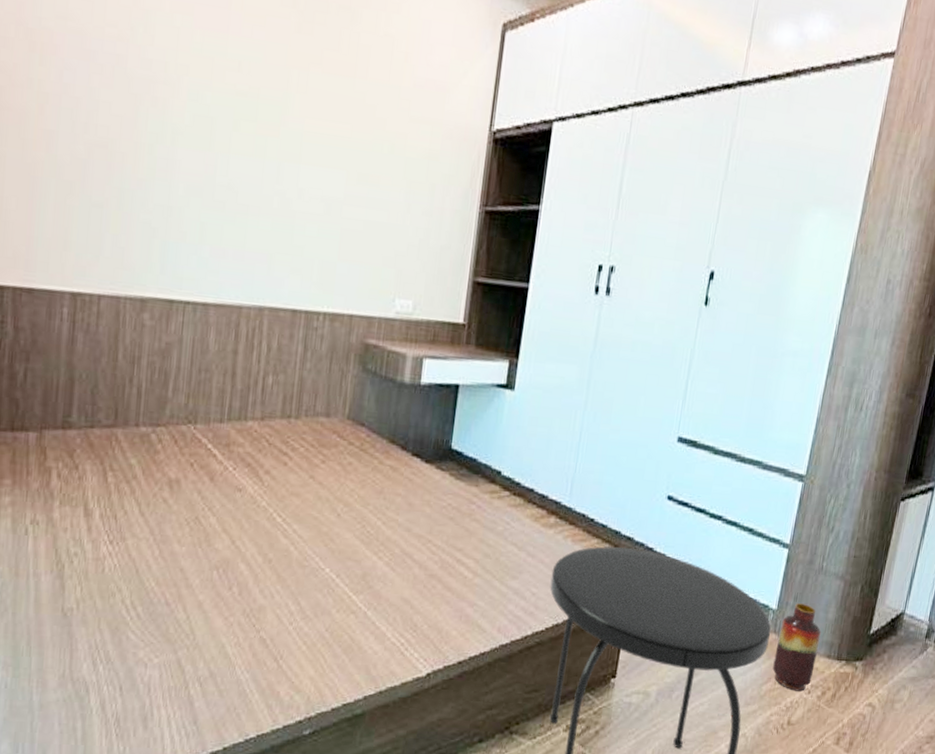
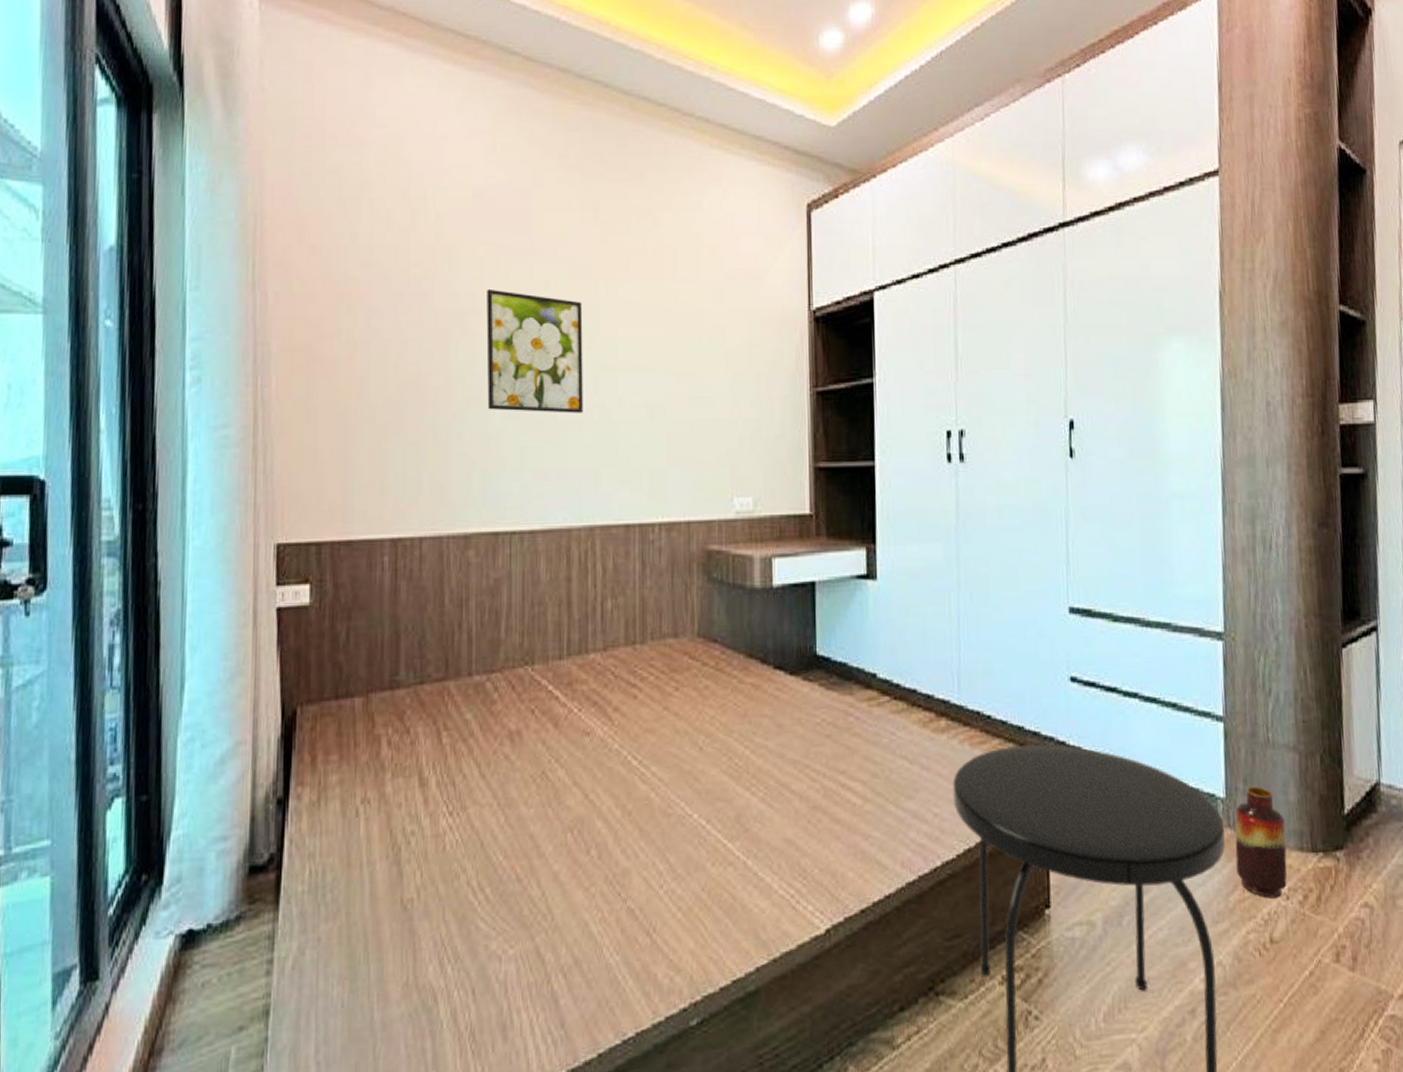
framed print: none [172,61,274,199] -> present [486,288,583,413]

